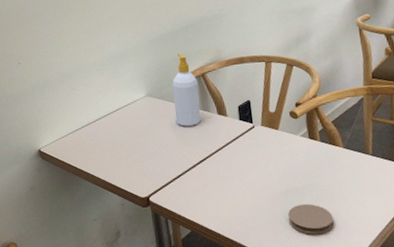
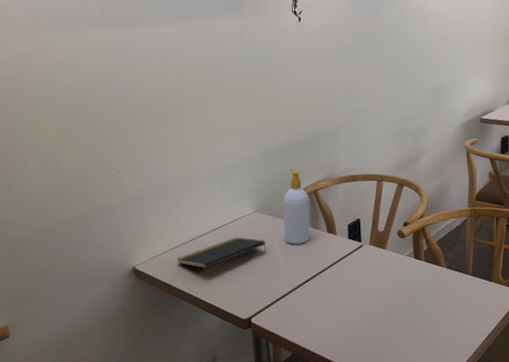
notepad: none [76,120,160,150] -> present [176,237,267,269]
coaster: present [288,203,334,235] -> none [389,323,433,355]

